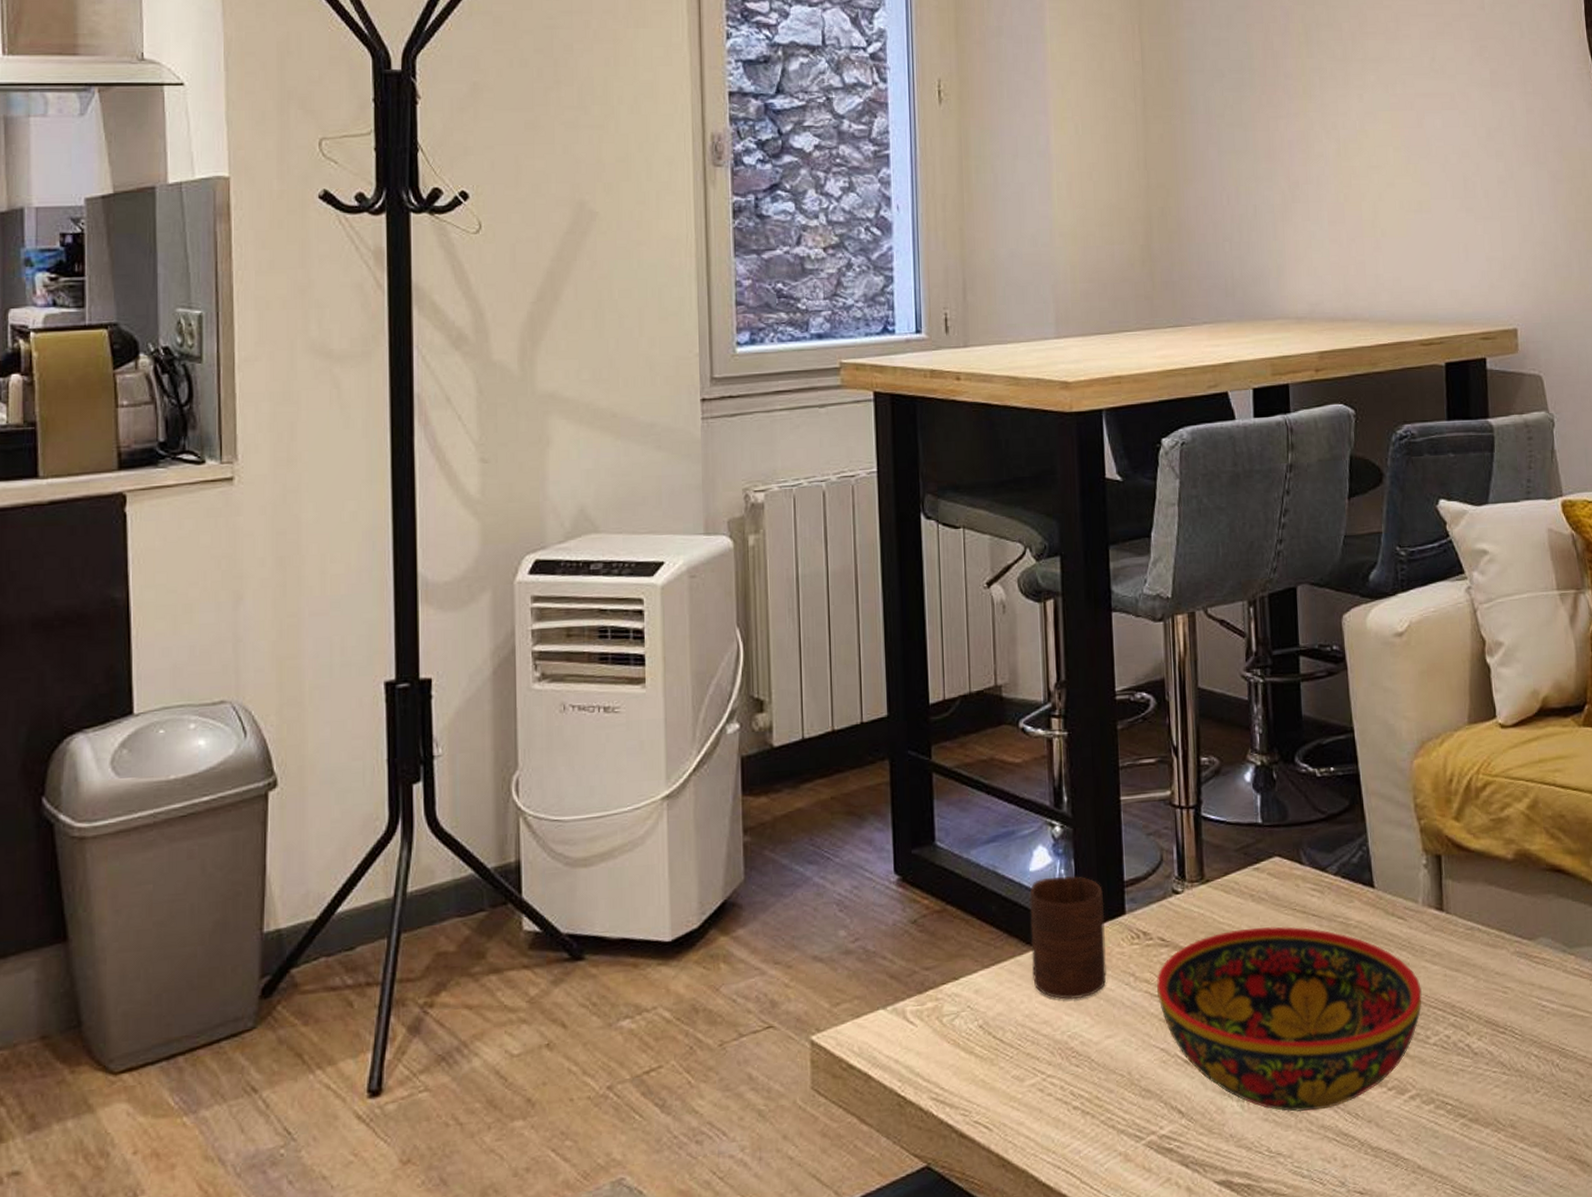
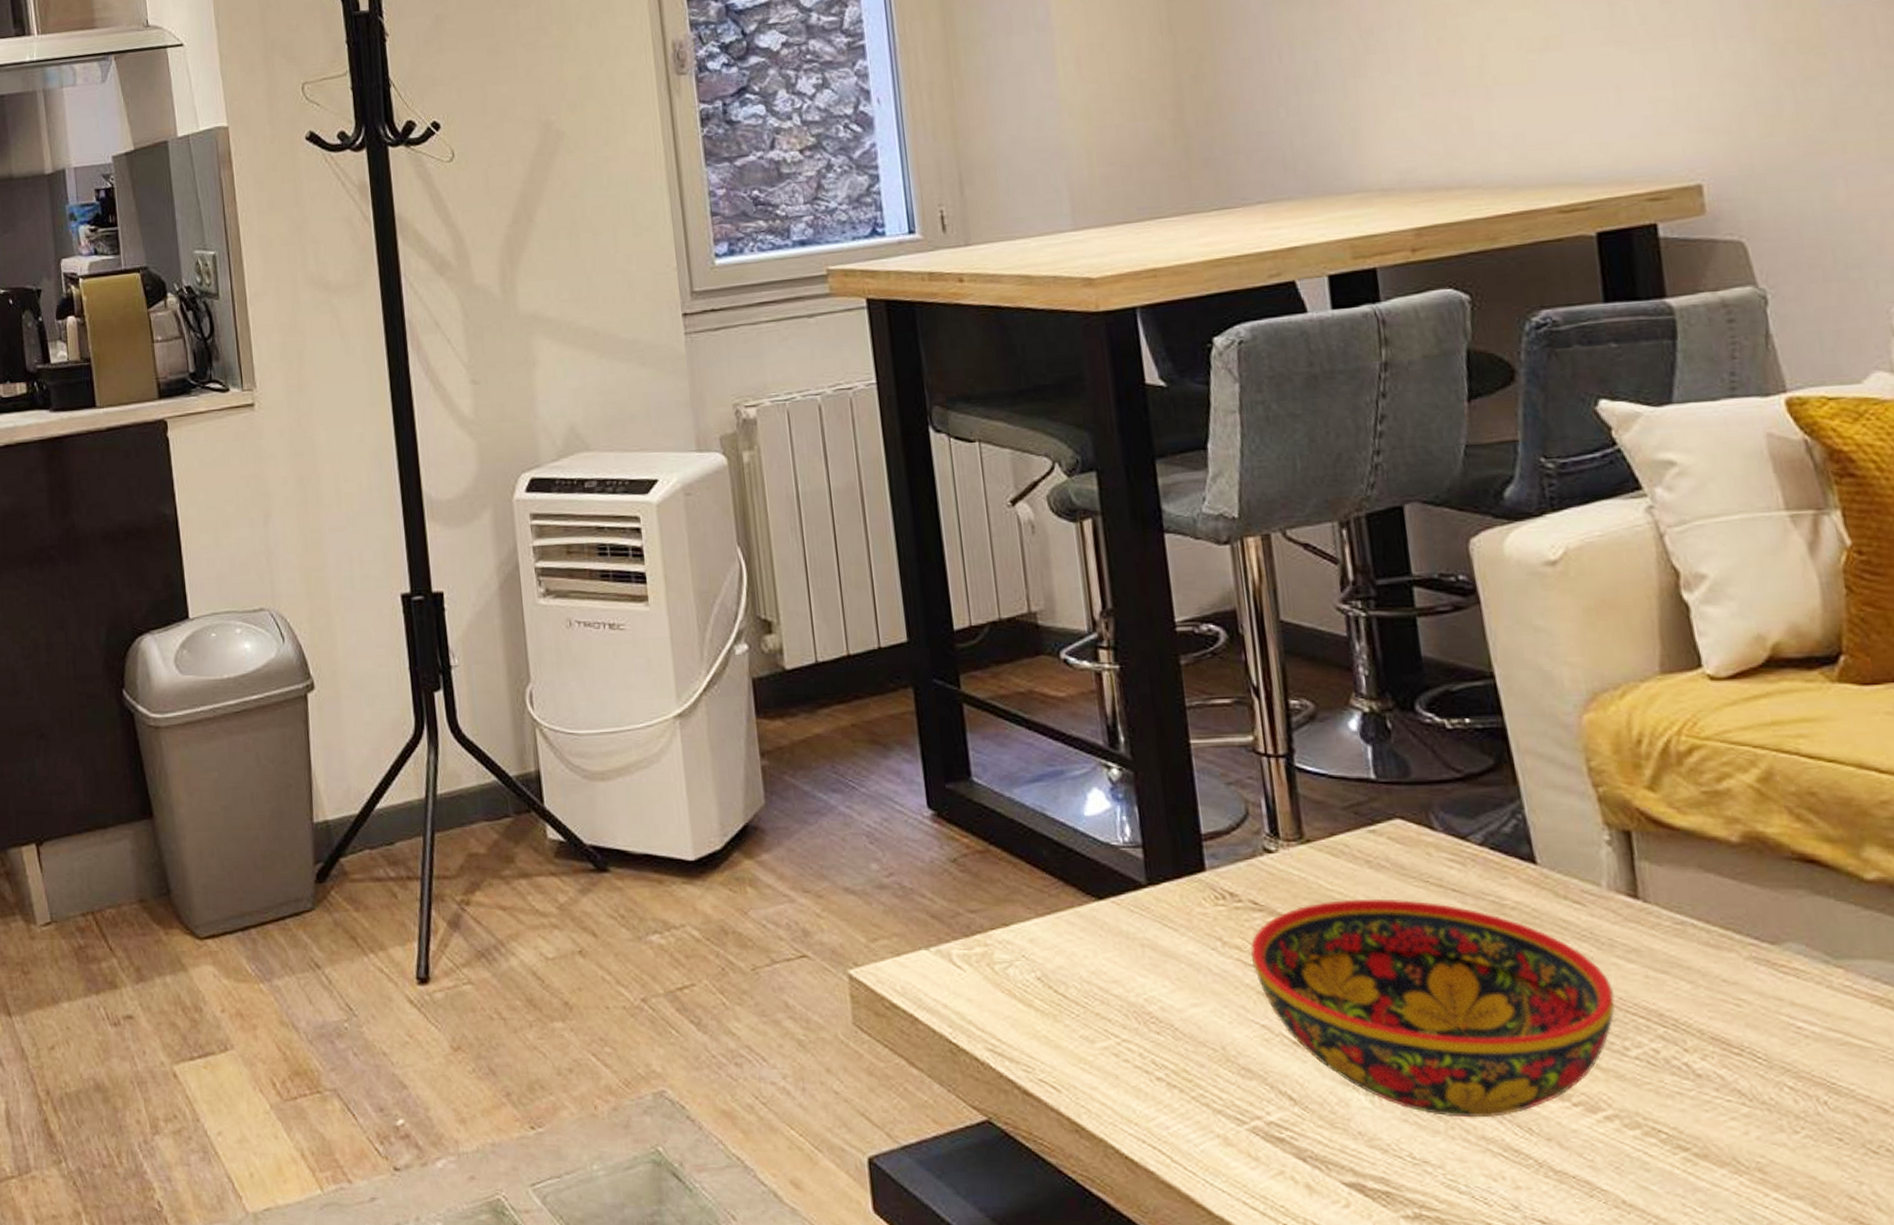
cup: present [1029,875,1107,1000] -> none [1086,823,1187,960]

